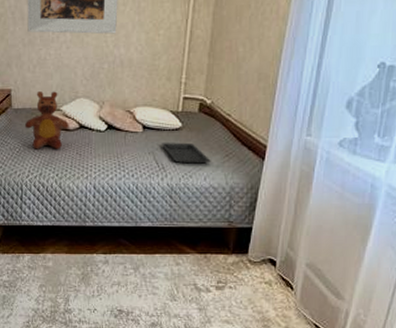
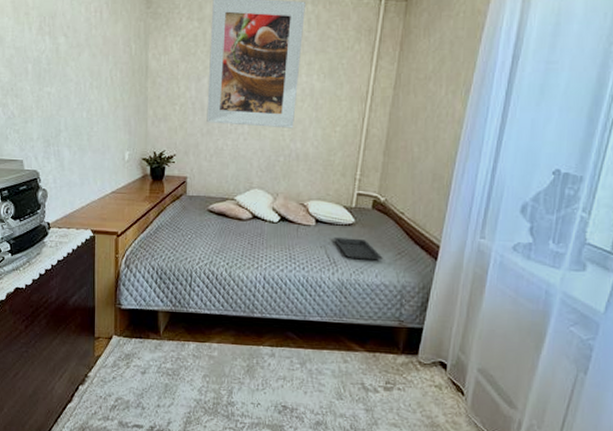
teddy bear: present [24,90,69,150] -> none [198,179,242,238]

